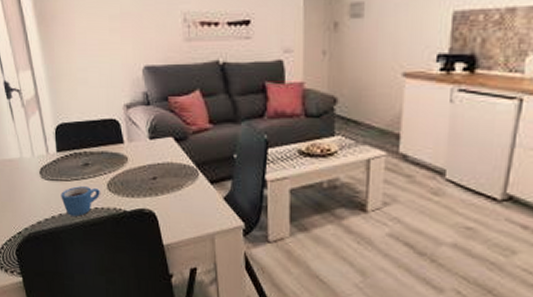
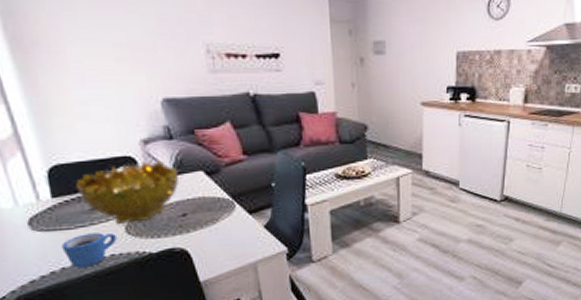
decorative bowl: none [74,124,153,182] -> present [76,160,180,225]

